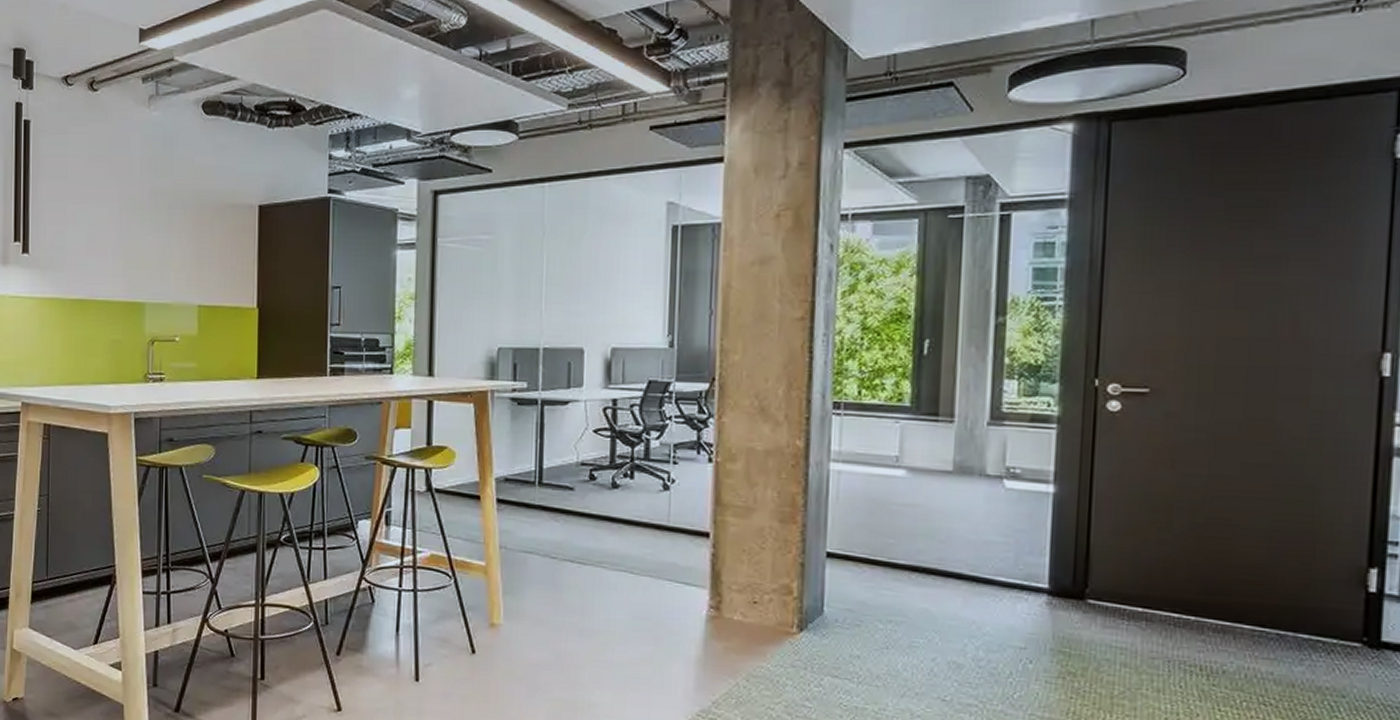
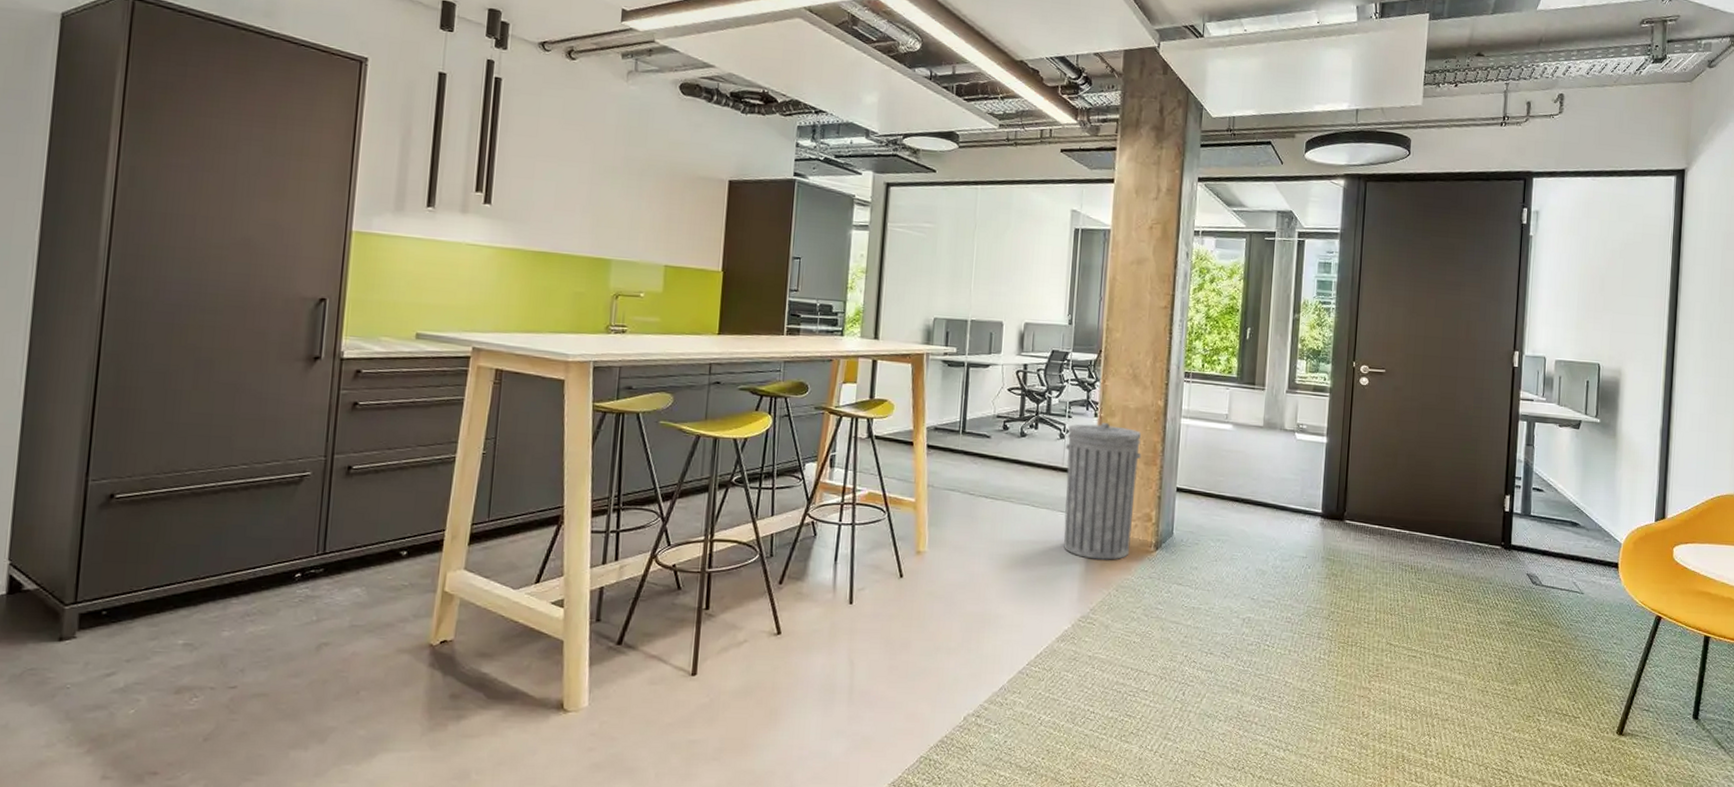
trash can: none [671,470,775,643] -> present [1064,423,1142,560]

